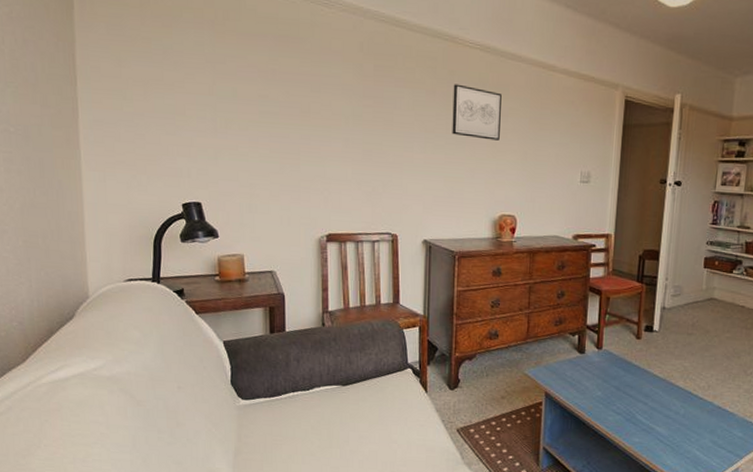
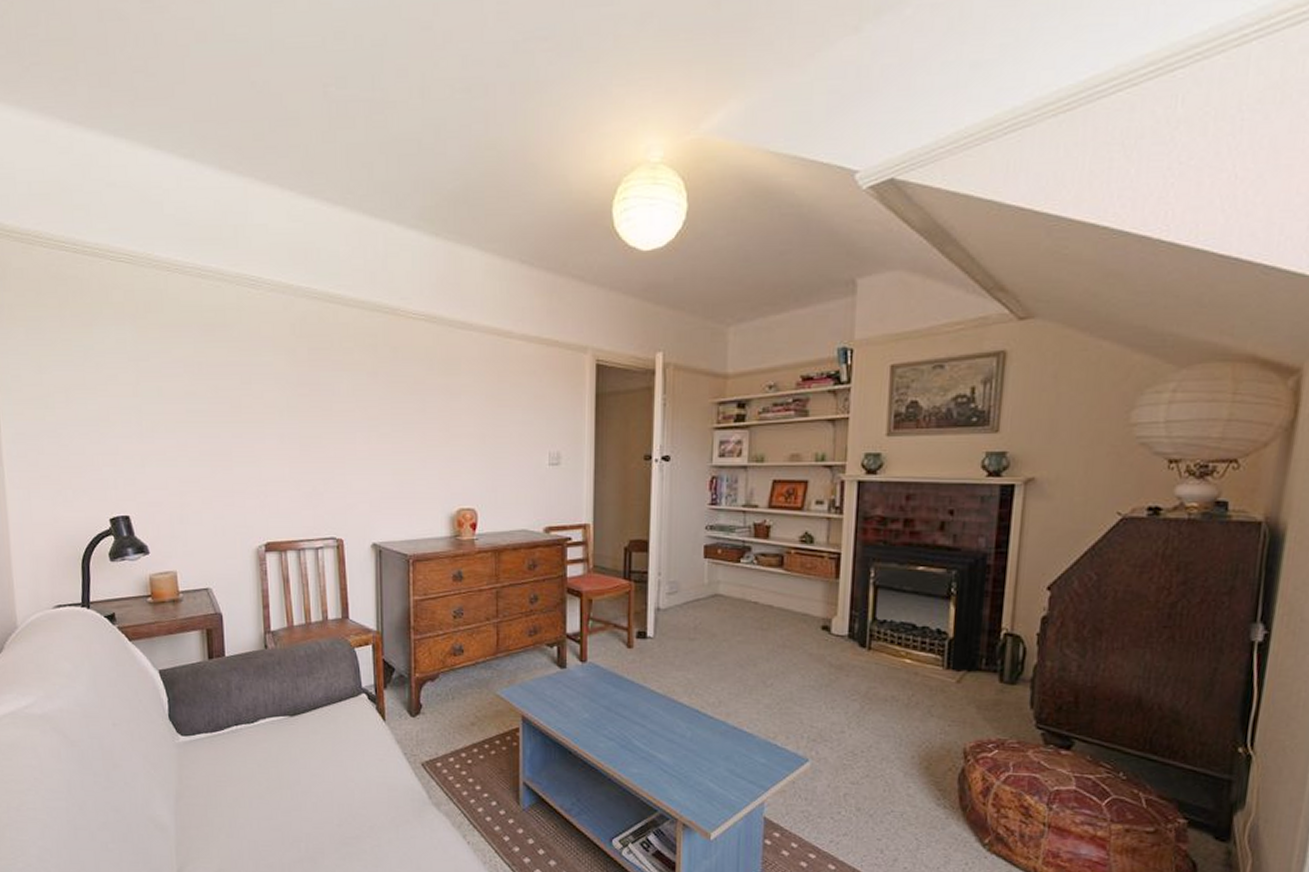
wall art: present [452,84,502,141] -> none [397,362,453,423]

